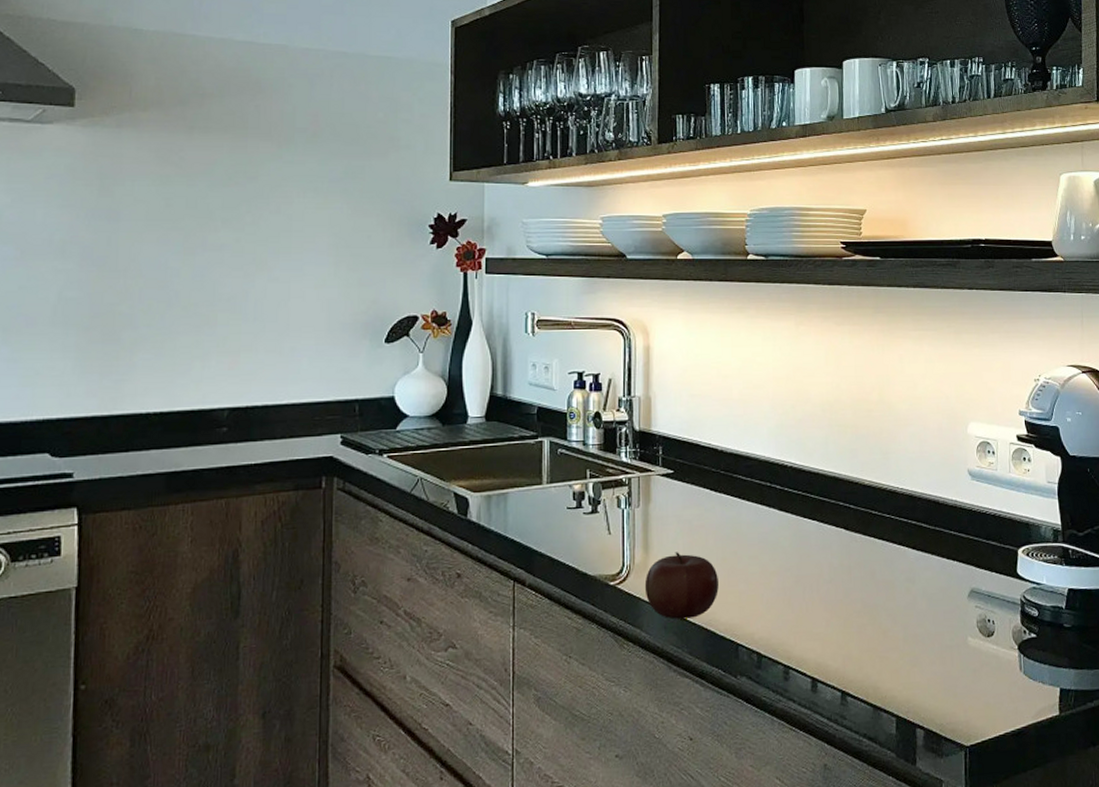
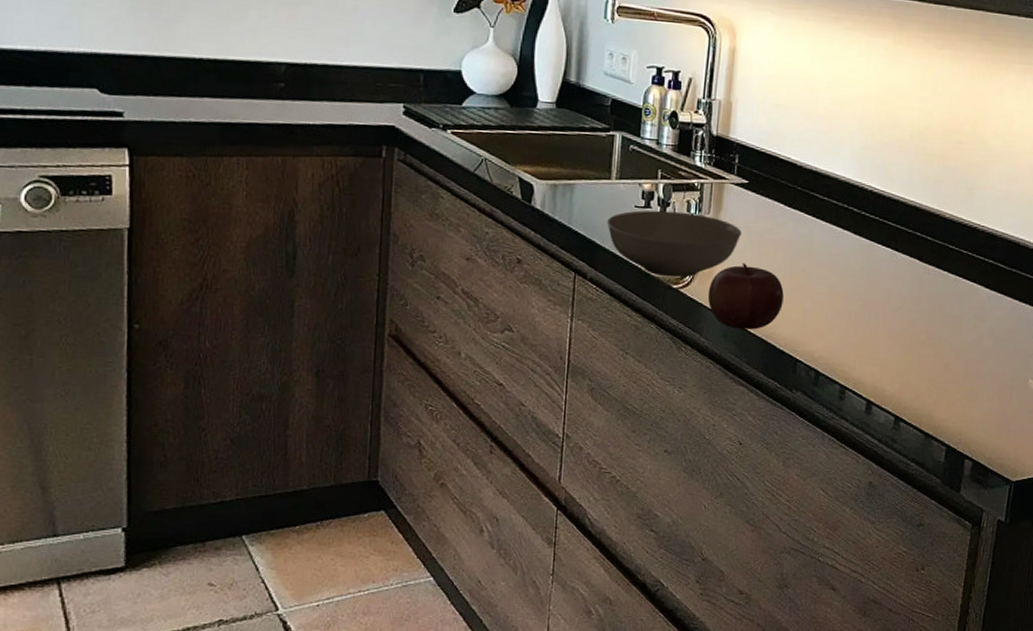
bowl: none [541,508,672,575] -> present [607,210,741,278]

